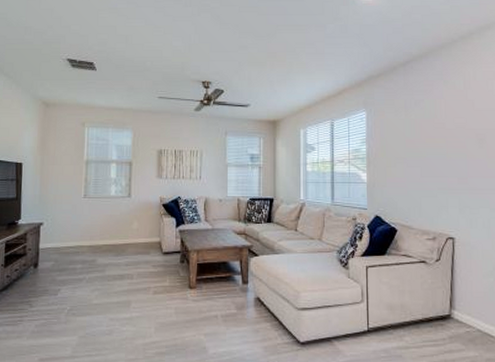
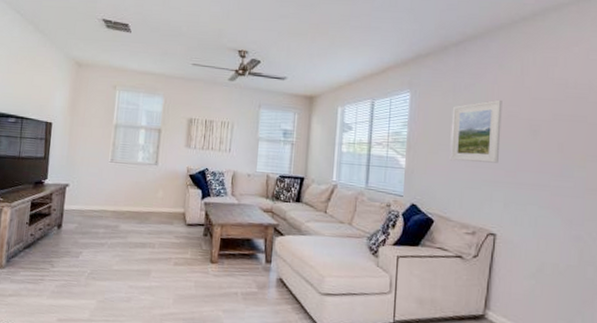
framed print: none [405,113,451,173] -> present [449,99,502,163]

